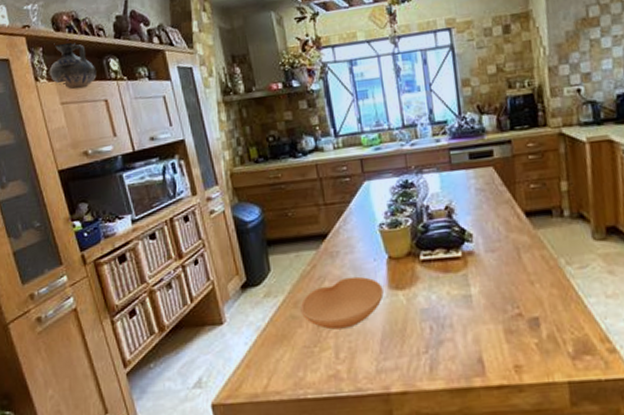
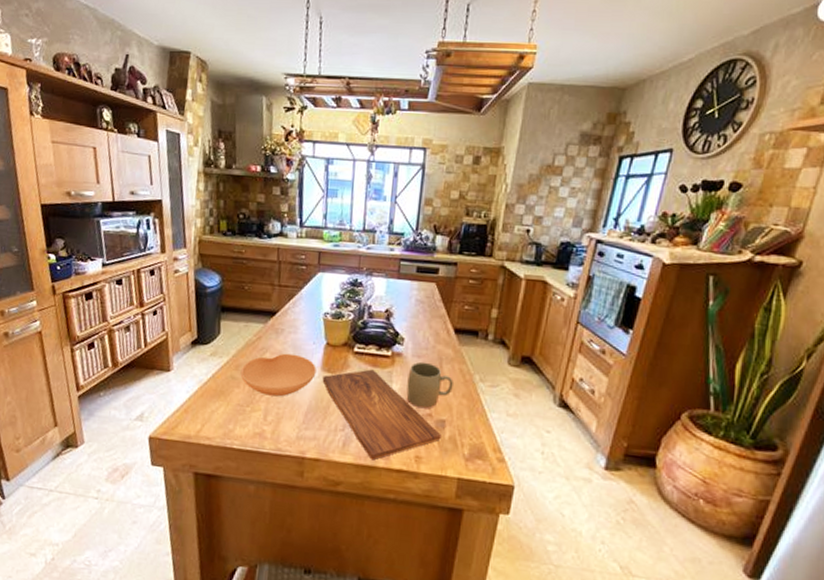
ceramic jug: present [49,42,97,90] -> none [44,82,90,132]
cutting board: none [391,276,539,381] -> present [322,369,441,461]
mug: none [485,255,539,310] -> present [406,361,453,409]

